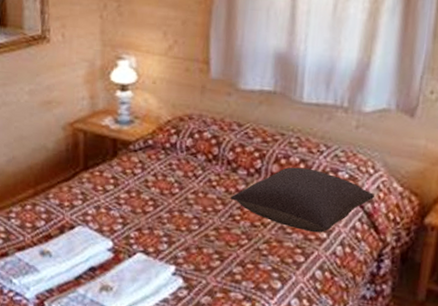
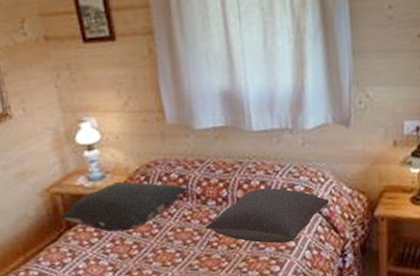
pillow: none [78,129,221,185] -> present [60,181,189,232]

